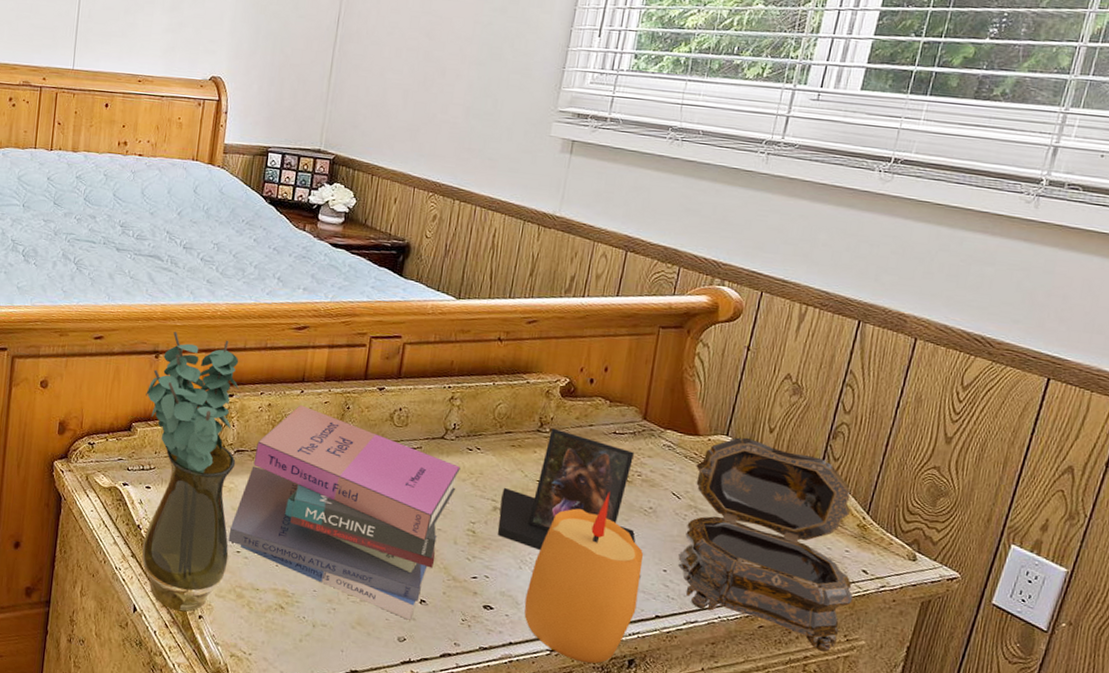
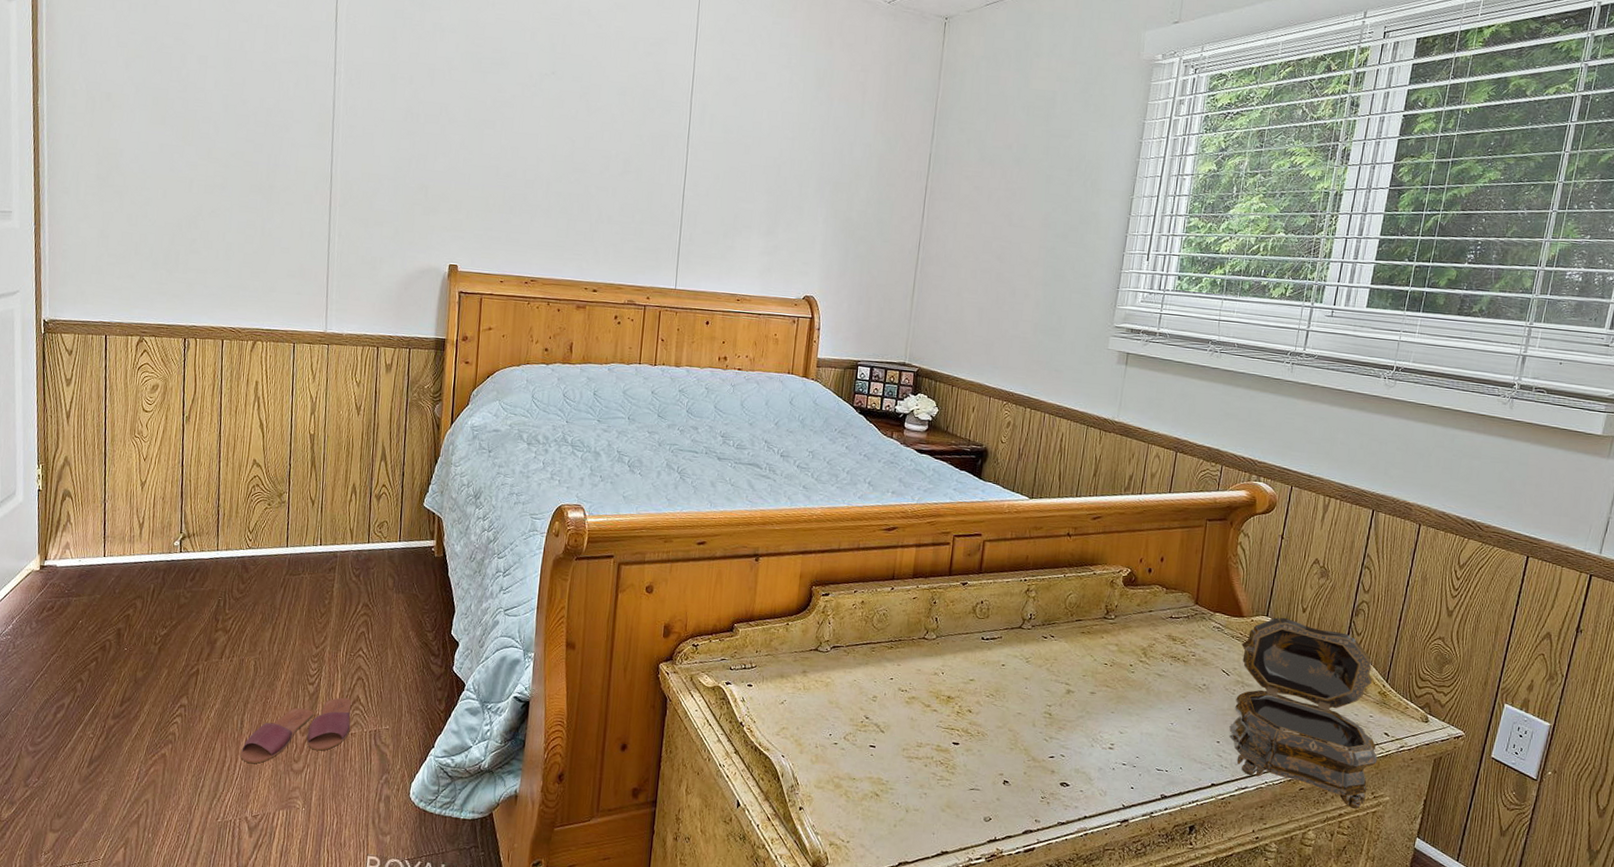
vase: present [141,332,239,612] -> none [744,535,834,804]
books: present [228,405,461,621] -> none [826,601,1037,801]
photo frame: present [497,428,641,579] -> none [1071,615,1198,750]
candle: present [524,492,644,664] -> none [1096,671,1200,832]

